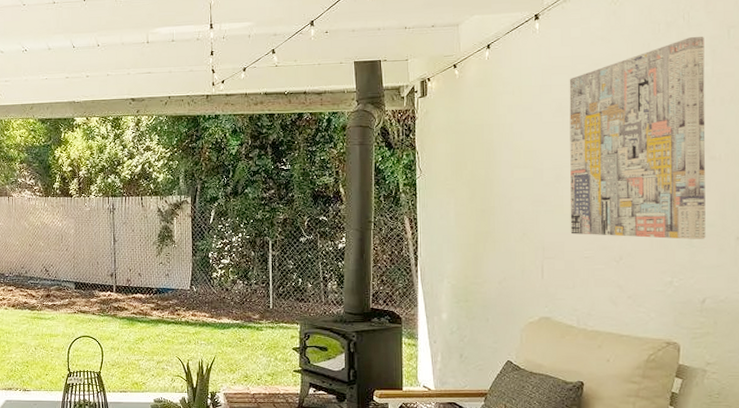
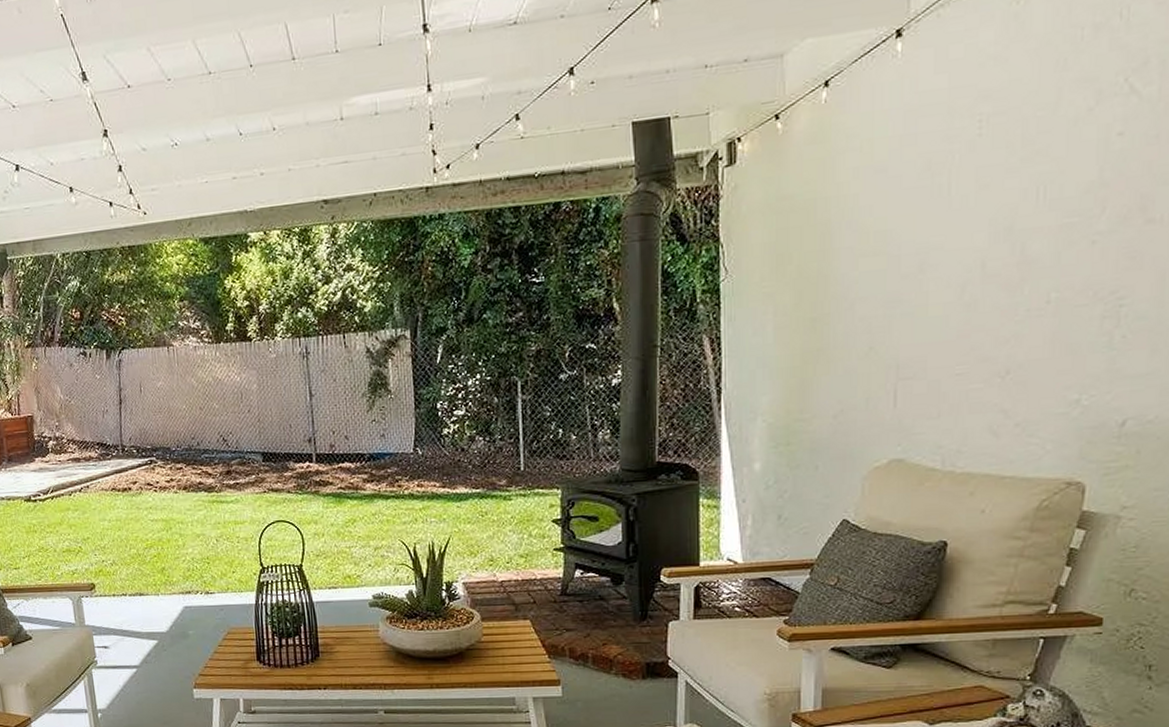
wall art: present [569,36,706,240] -> none [937,40,1150,344]

